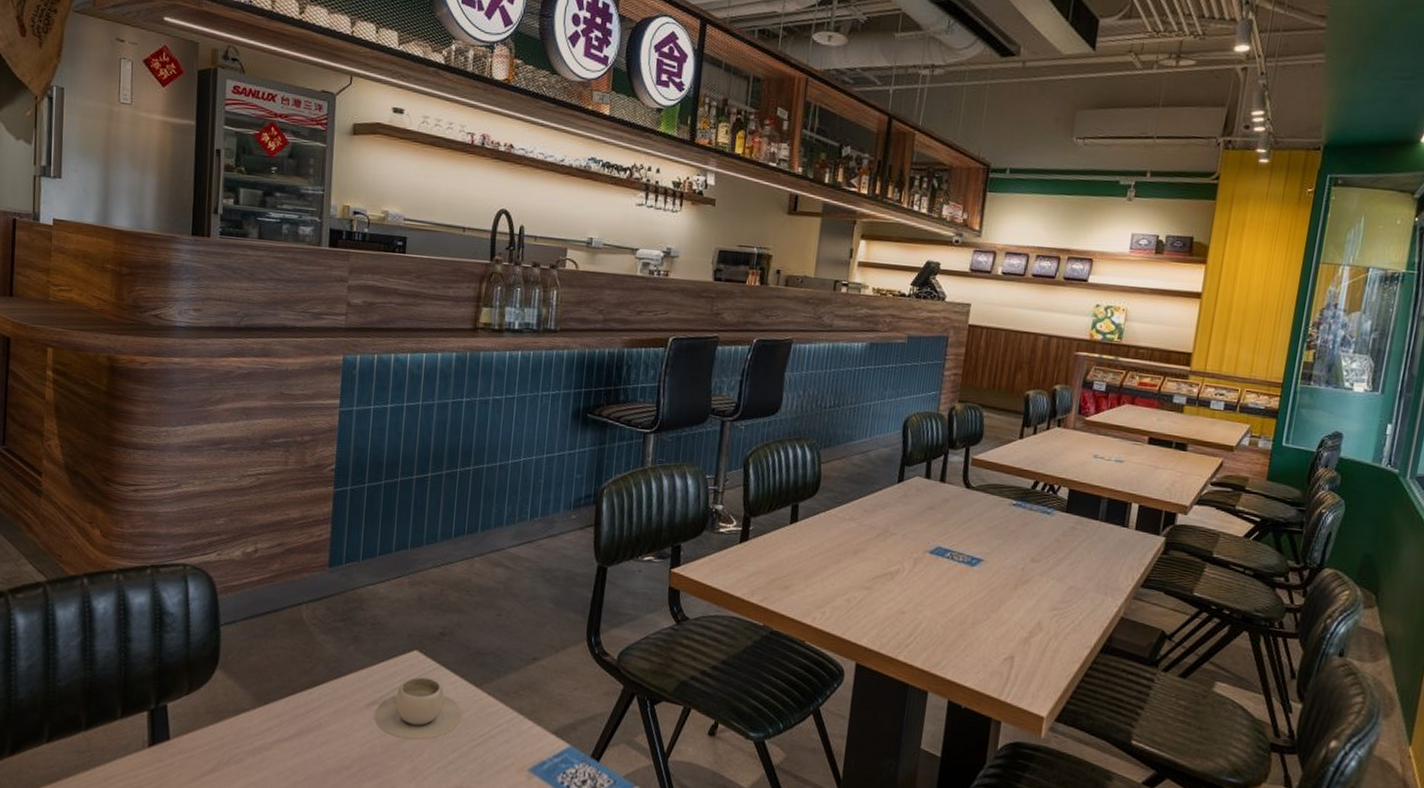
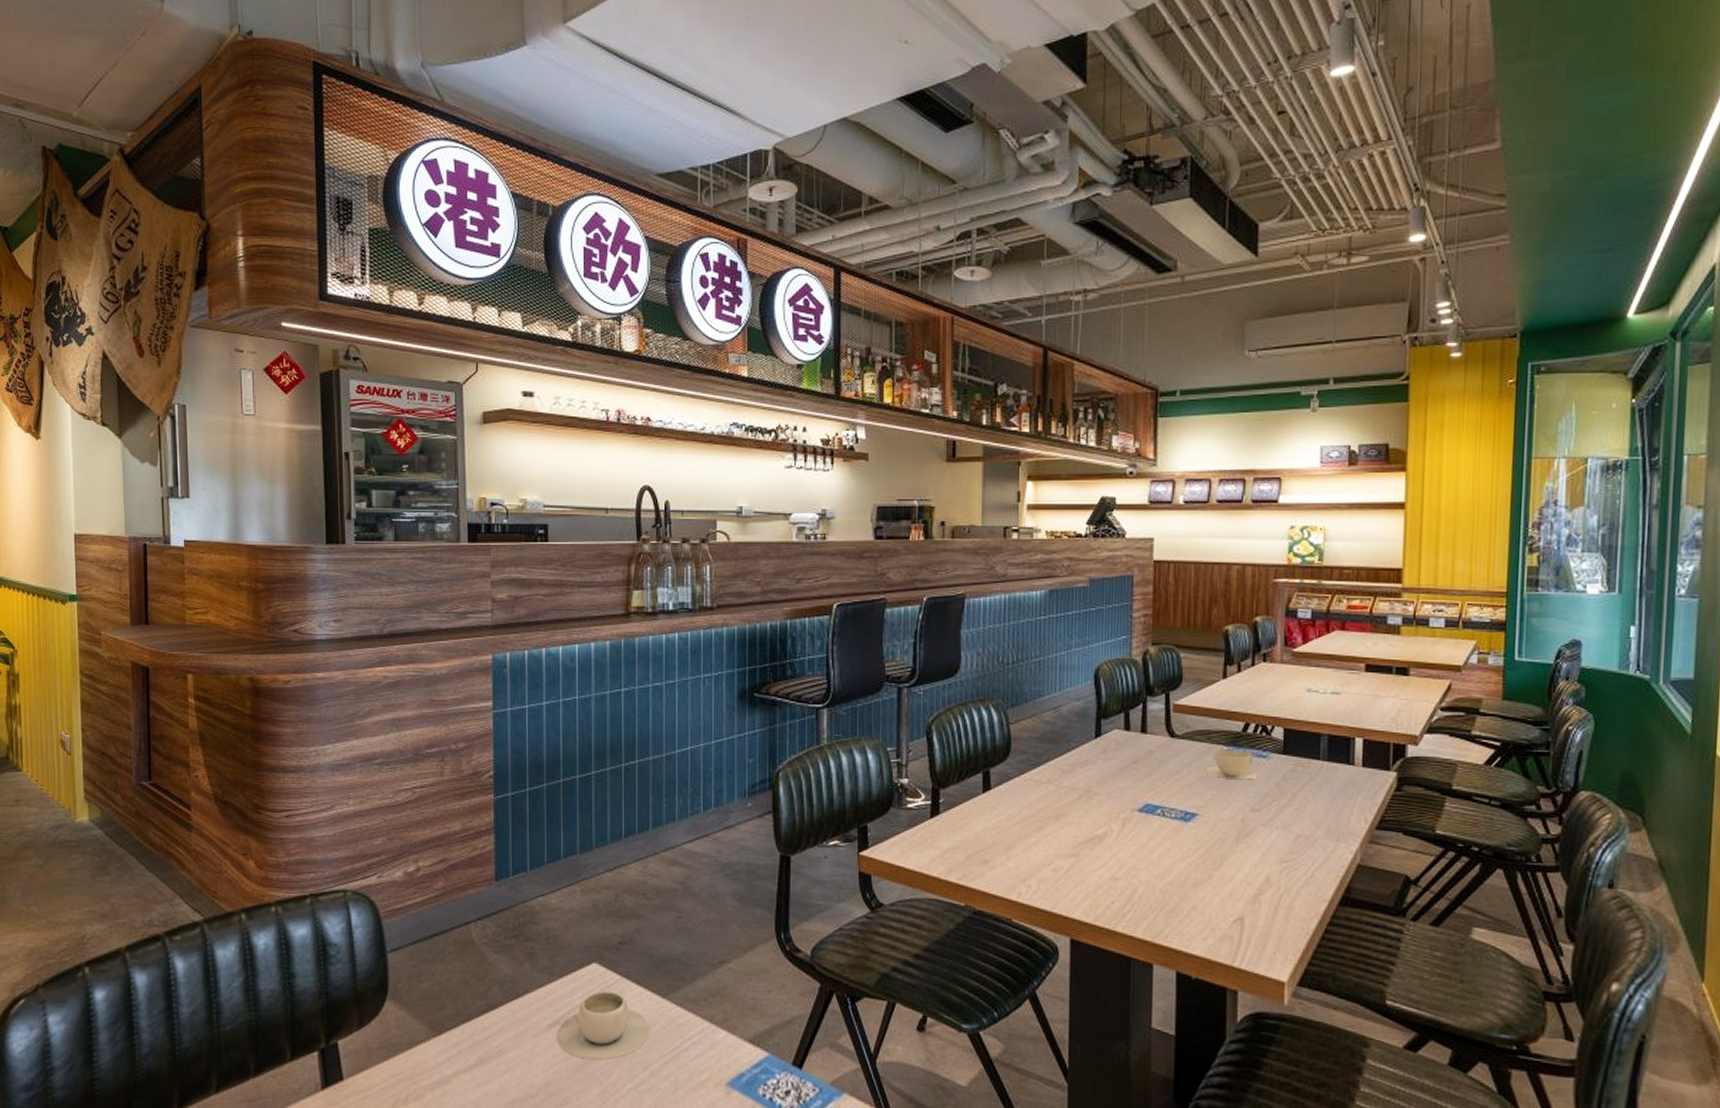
teacup: none [993,502,1041,533] -> present [1204,749,1258,780]

